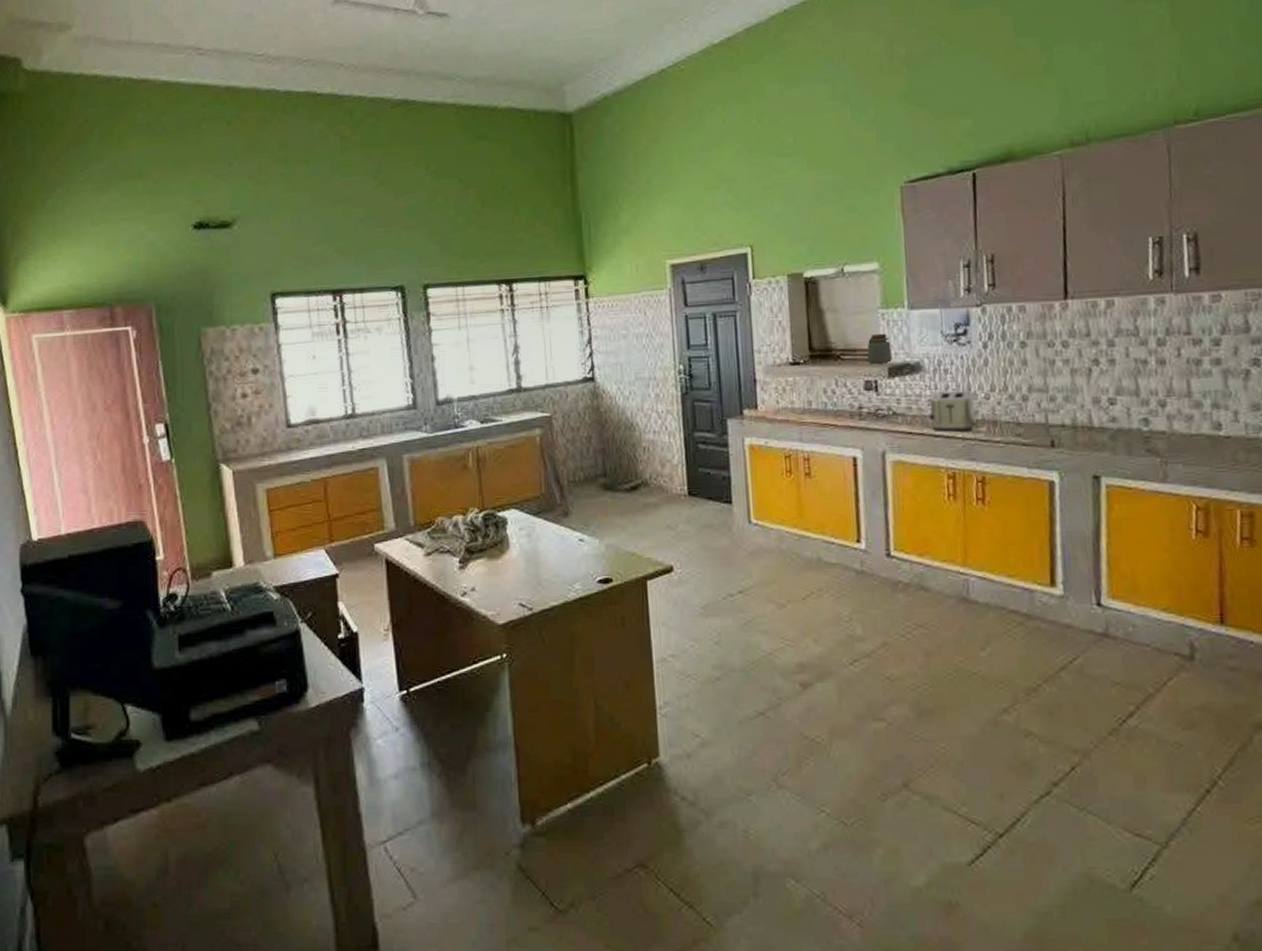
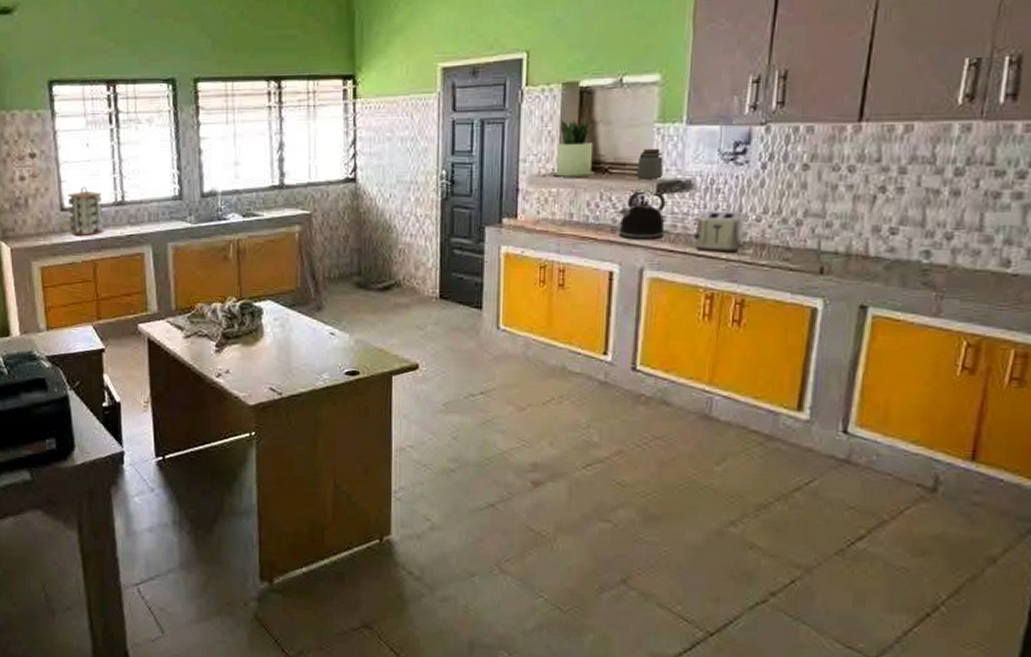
spice rack: none [294,401,335,454] -> present [67,187,104,237]
planter: none [788,307,829,366] -> present [554,118,596,177]
kettle: none [855,374,903,425] -> present [618,190,666,241]

